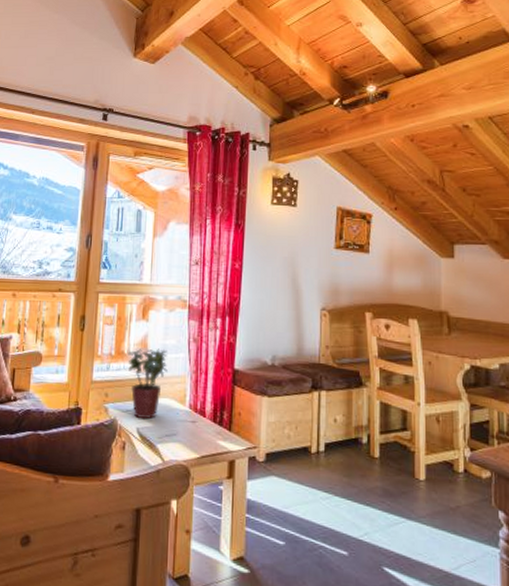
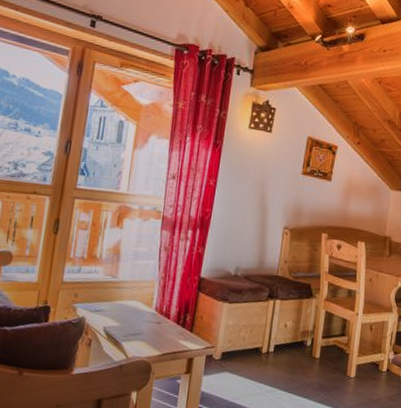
potted plant: present [127,348,168,420] -> none [98,254,139,319]

